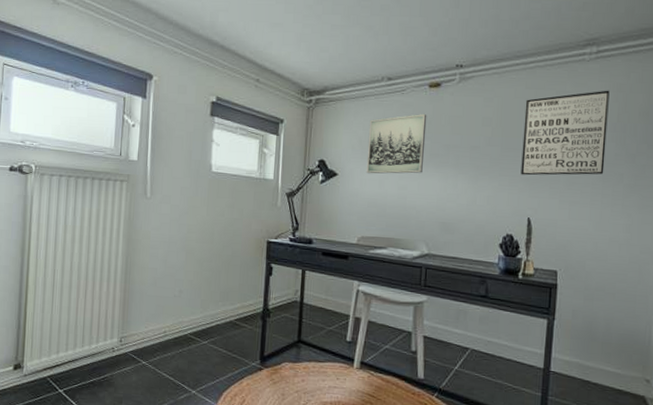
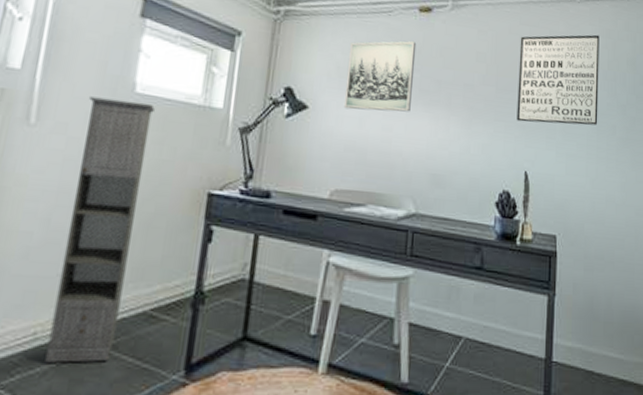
storage cabinet: none [173,176,226,352] -> present [45,96,155,363]

